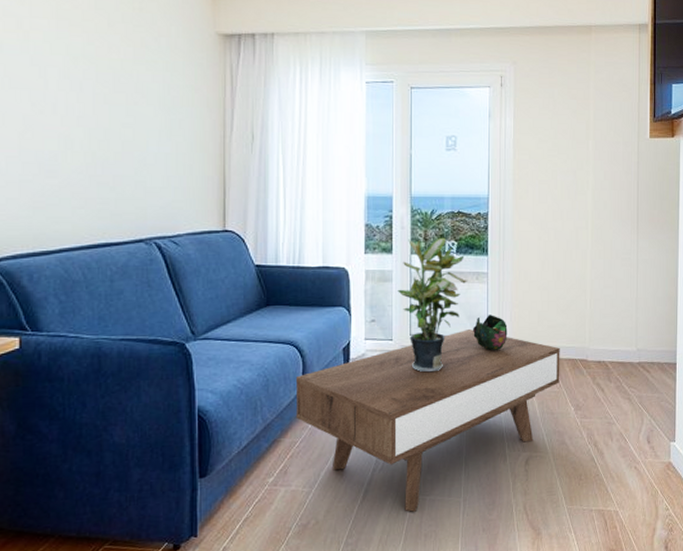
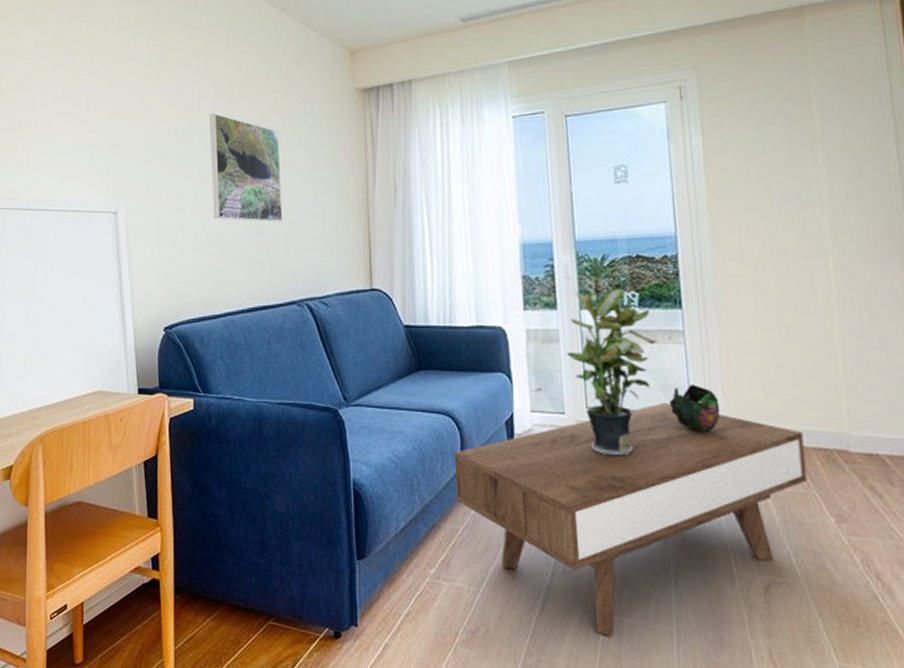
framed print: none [45,34,131,159] -> present [210,113,283,223]

